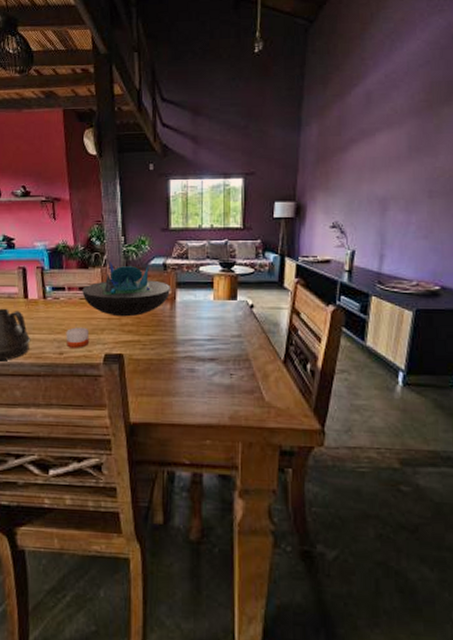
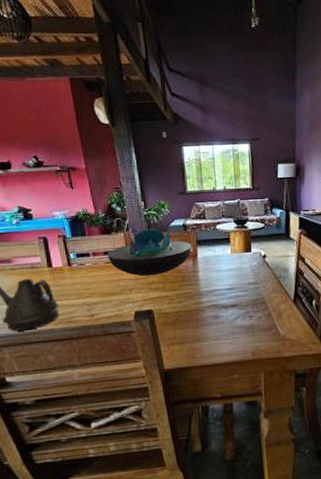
candle: present [66,327,90,348] -> none [95,289,119,310]

